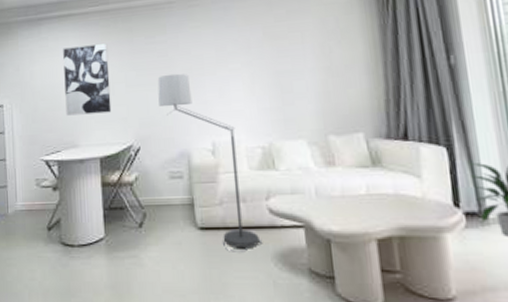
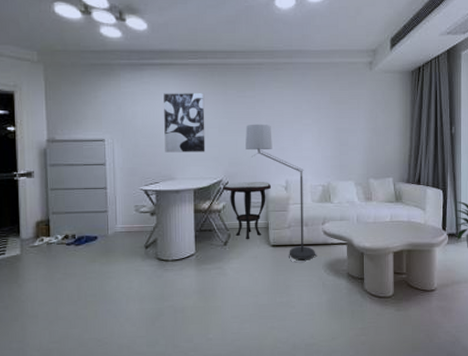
side table: none [134,145,195,221] -> present [223,182,272,240]

